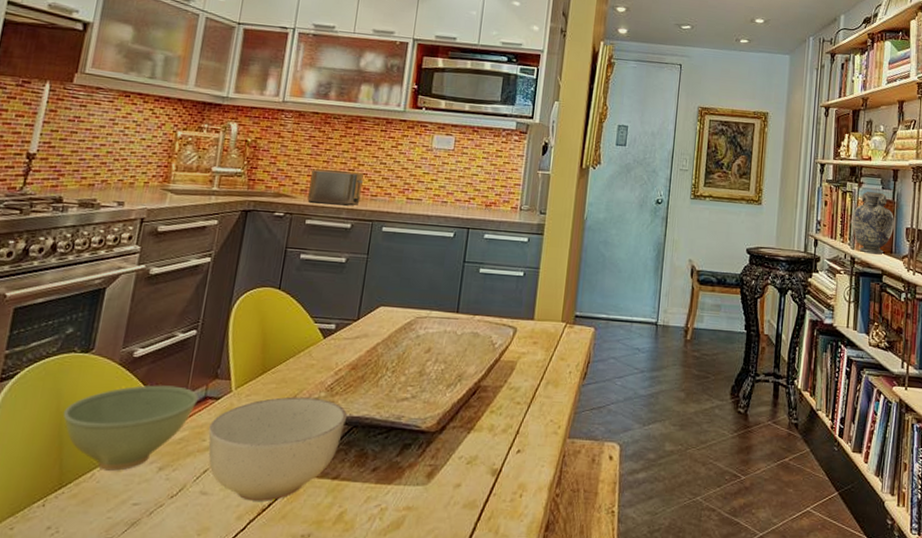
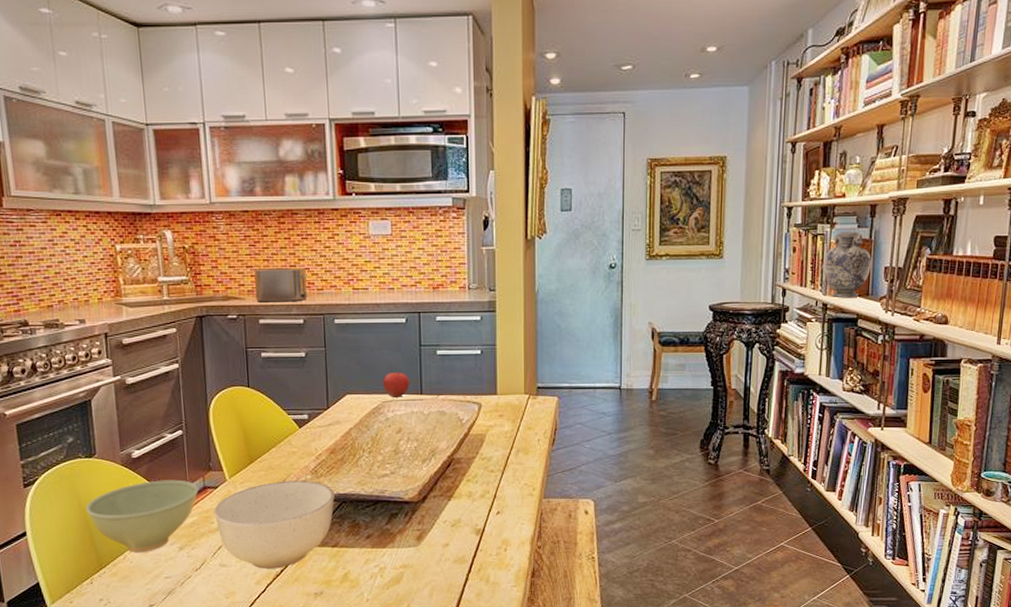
fruit: none [419,285,448,314] -> present [383,370,410,397]

